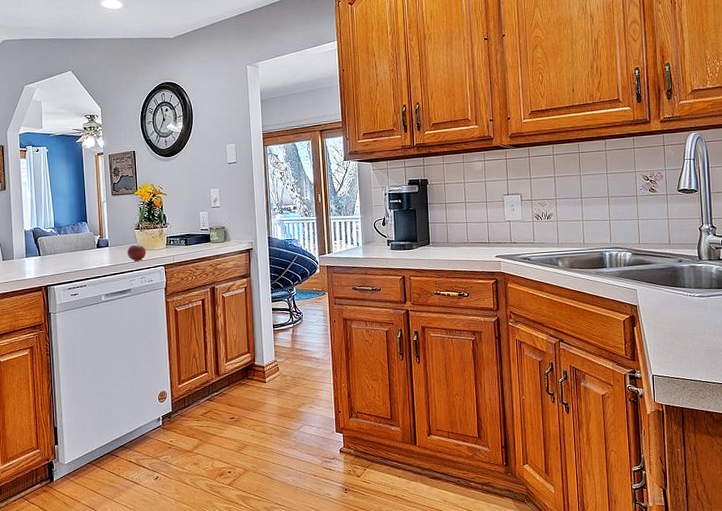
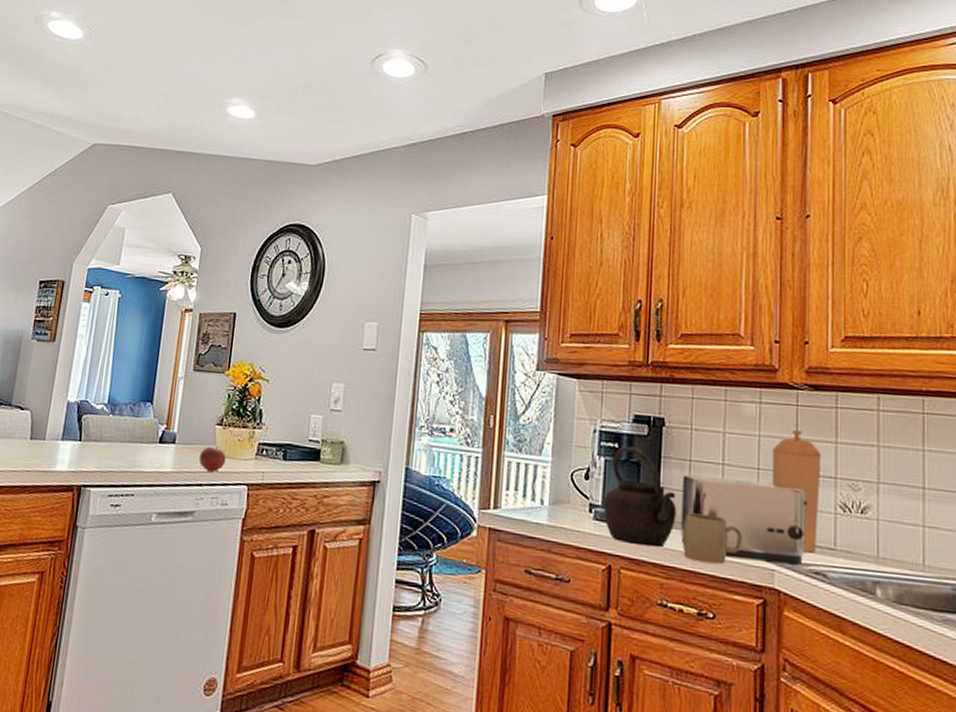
kettle: none [395,200,441,261] -> present [602,445,676,548]
toaster: none [442,209,517,259] -> present [680,474,808,565]
mug: none [445,234,481,265] -> present [682,512,743,565]
canister: none [493,175,523,249] -> present [771,430,822,555]

